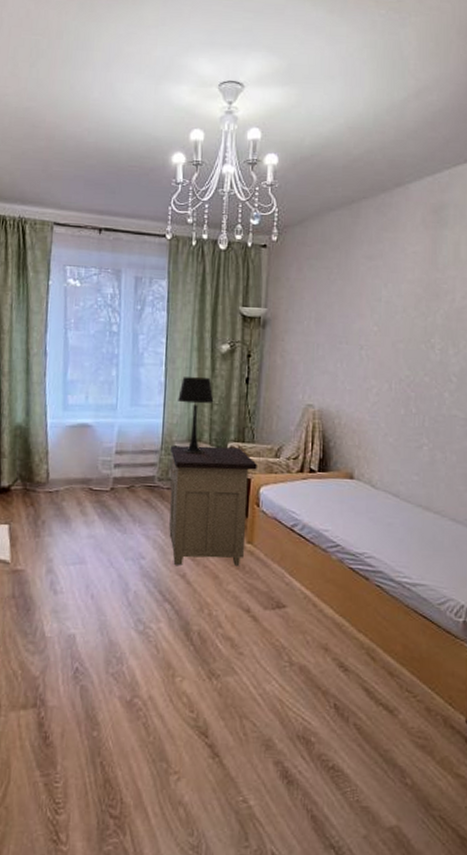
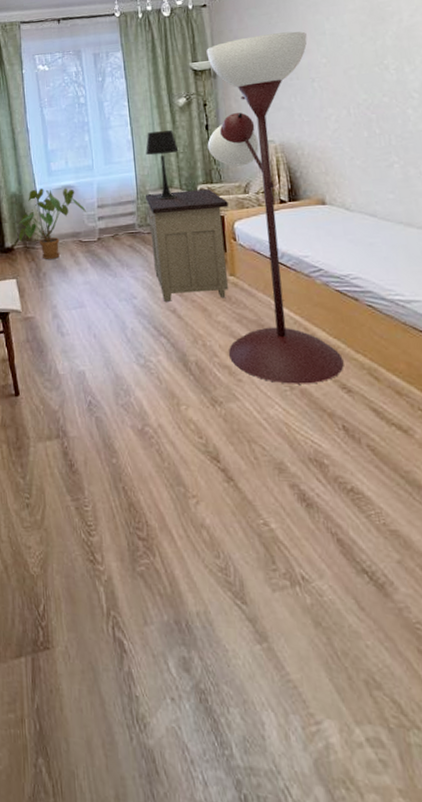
house plant: none [18,423,103,506] -> present [17,188,87,259]
floor lamp: none [234,289,363,661] -> present [206,31,344,384]

